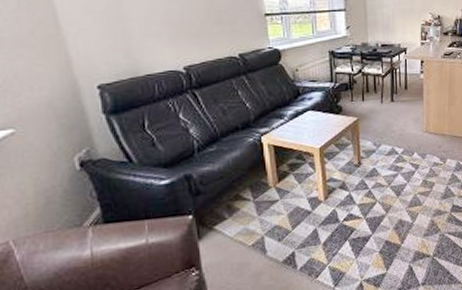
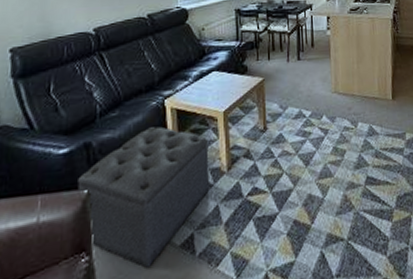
ottoman: none [182,161,307,280] -> present [77,126,209,268]

